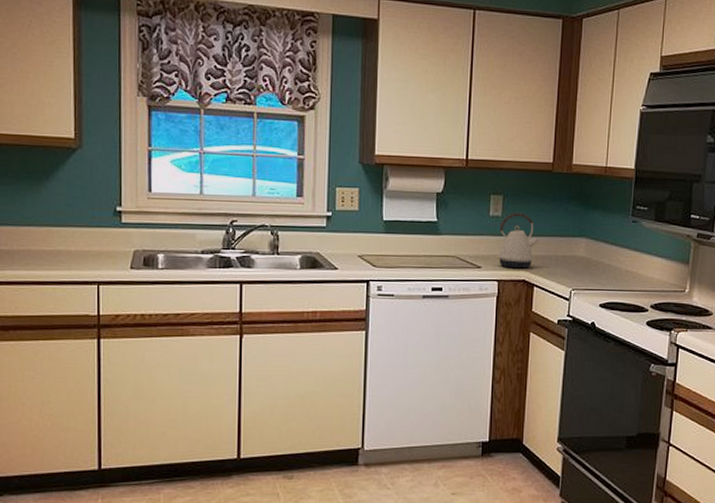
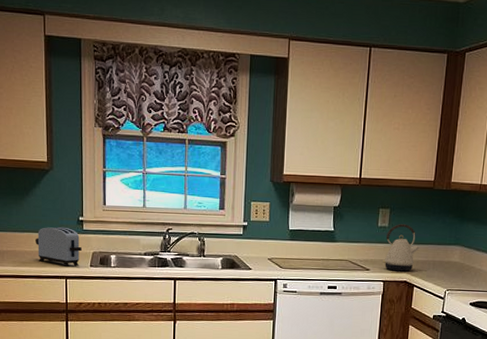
toaster: none [57,219,119,269] -> present [35,226,82,267]

